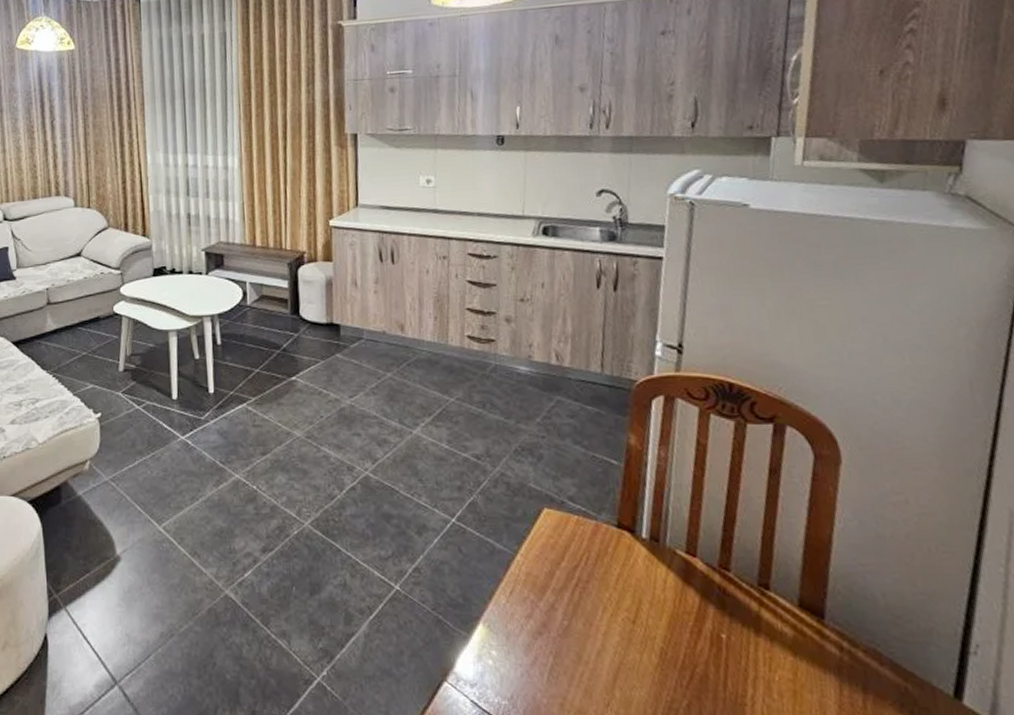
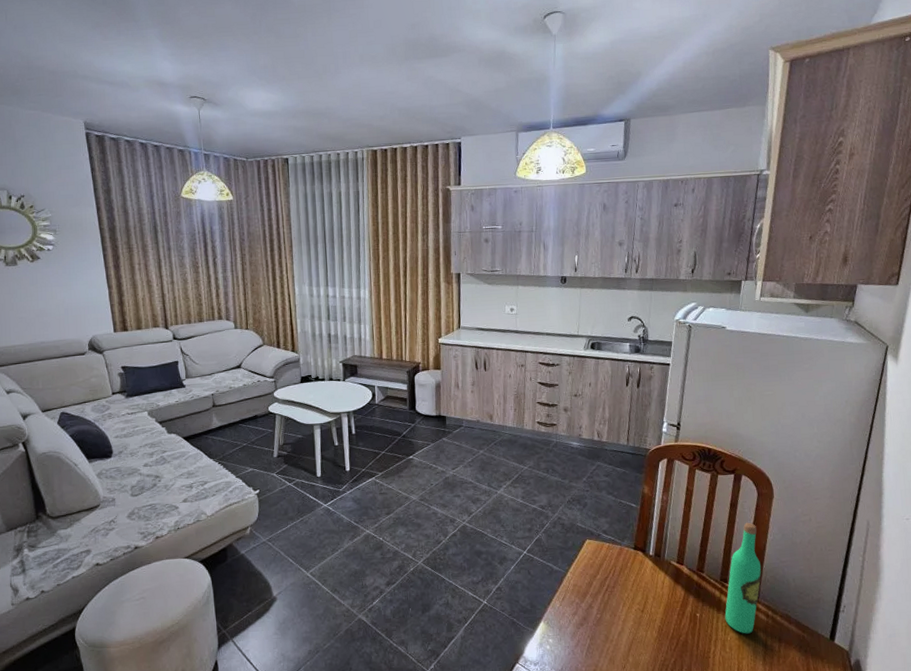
wine bottle: none [768,498,827,674] -> present [725,522,762,634]

